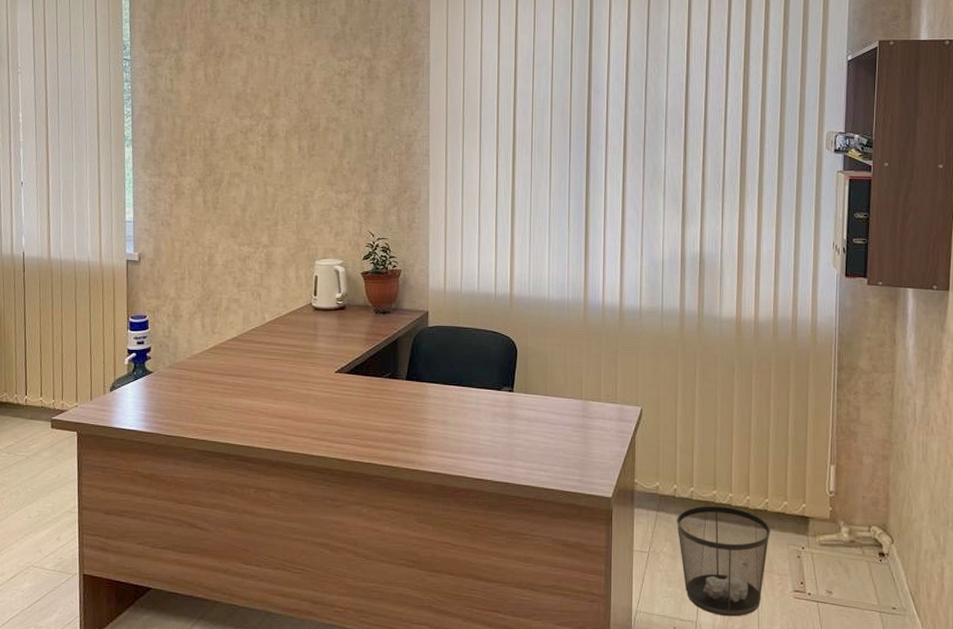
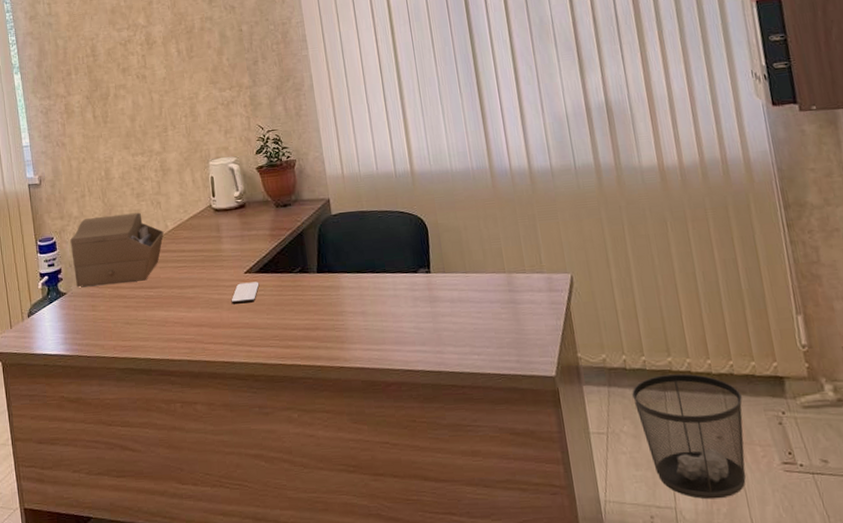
sewing box: none [163,300,261,369] -> present [70,212,164,288]
phone: none [318,381,348,401] -> present [231,281,260,304]

